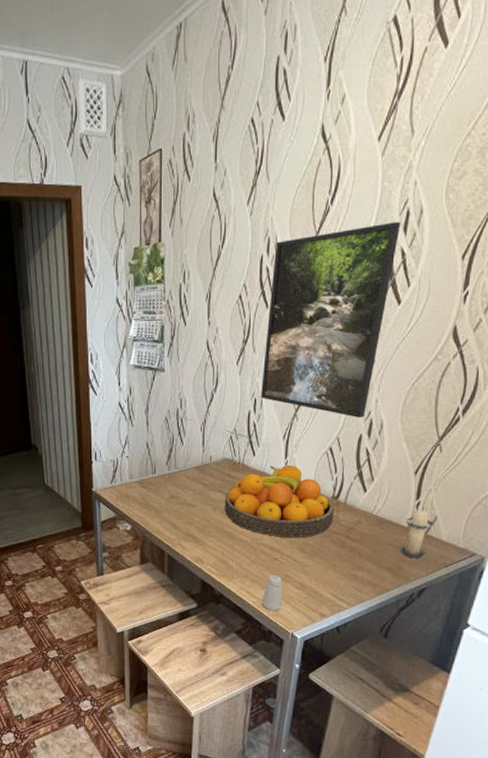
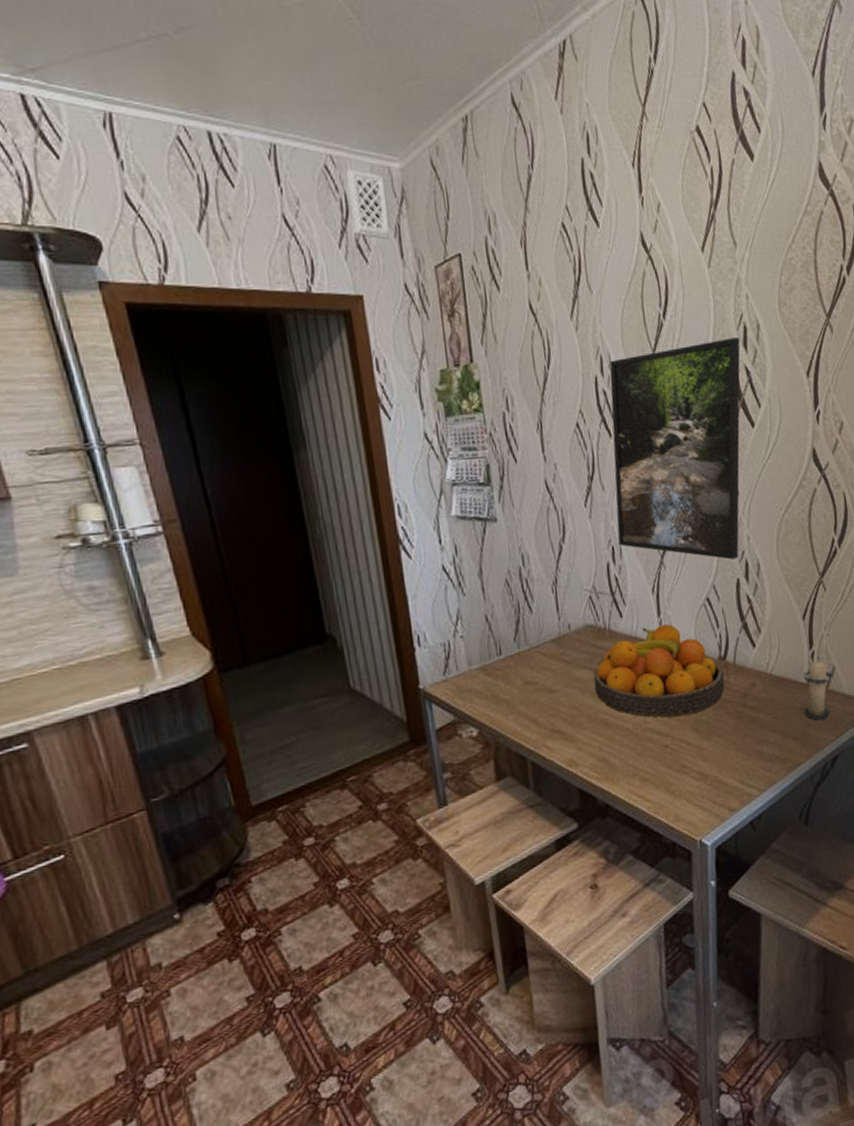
saltshaker: present [261,575,283,610] -> none [657,766,683,815]

